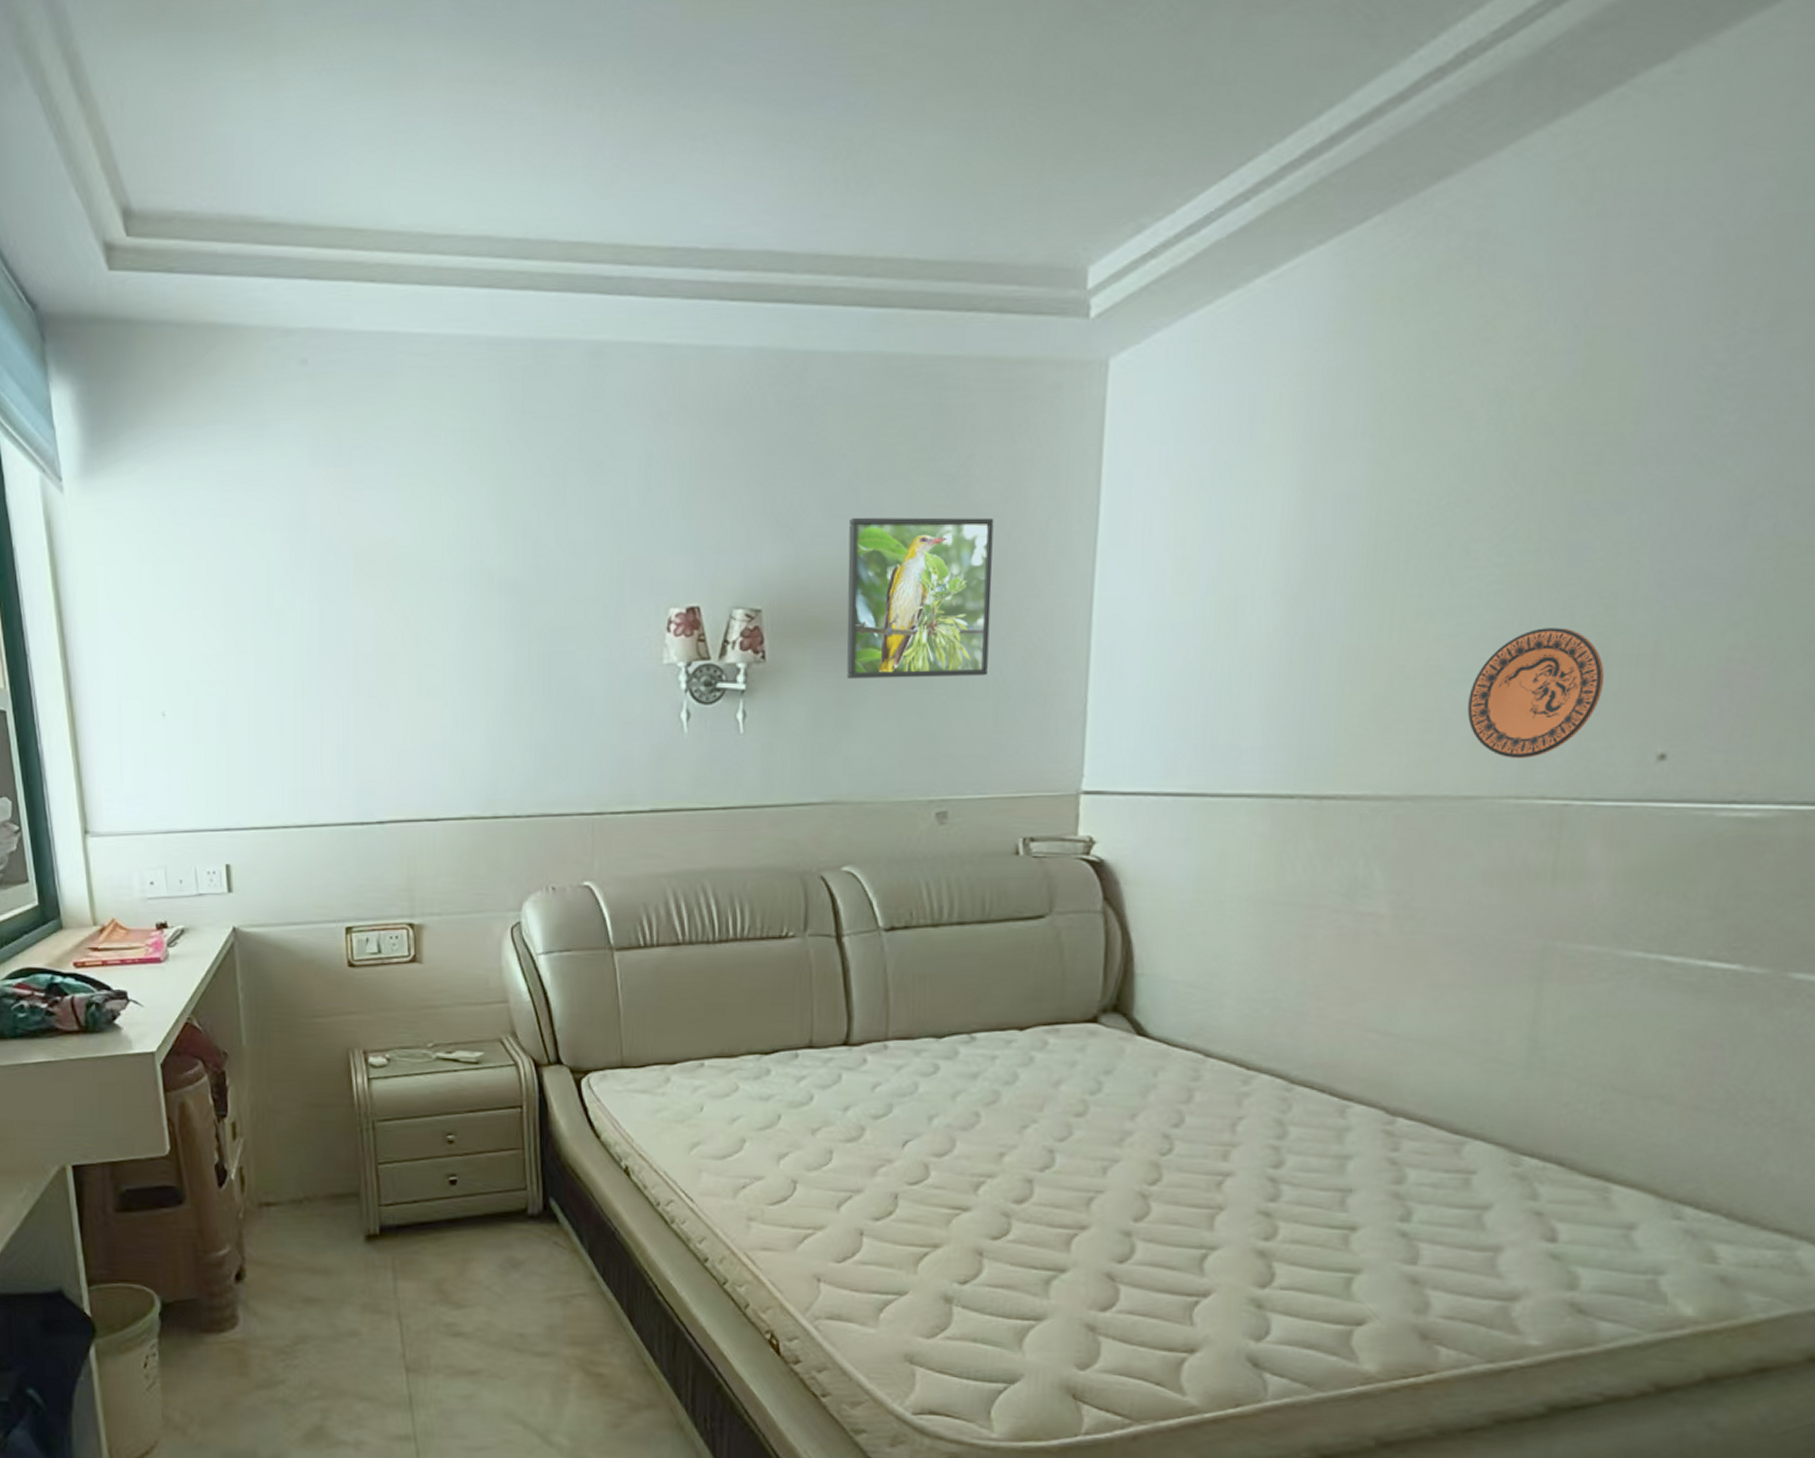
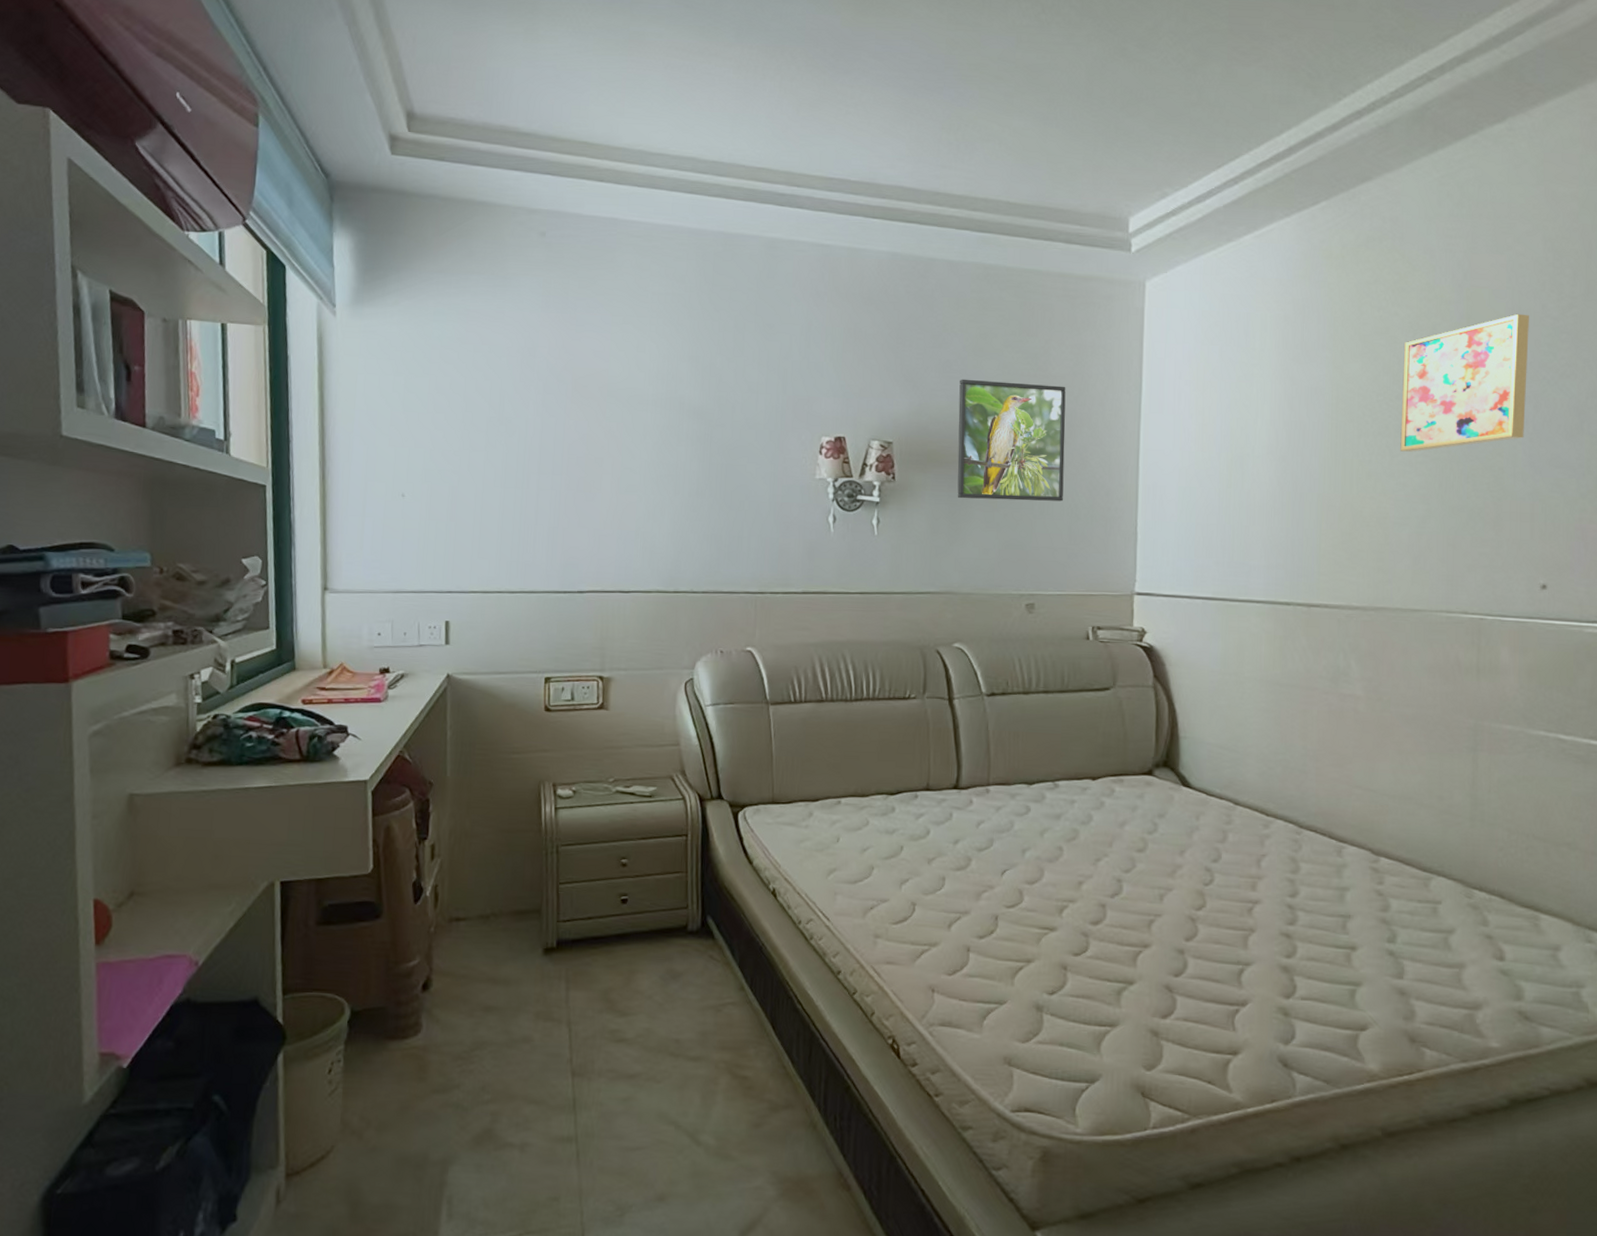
wall art: none [1466,361,1680,578] -> present [1400,313,1529,452]
decorative plate: present [1467,628,1605,759] -> none [1408,490,1499,584]

